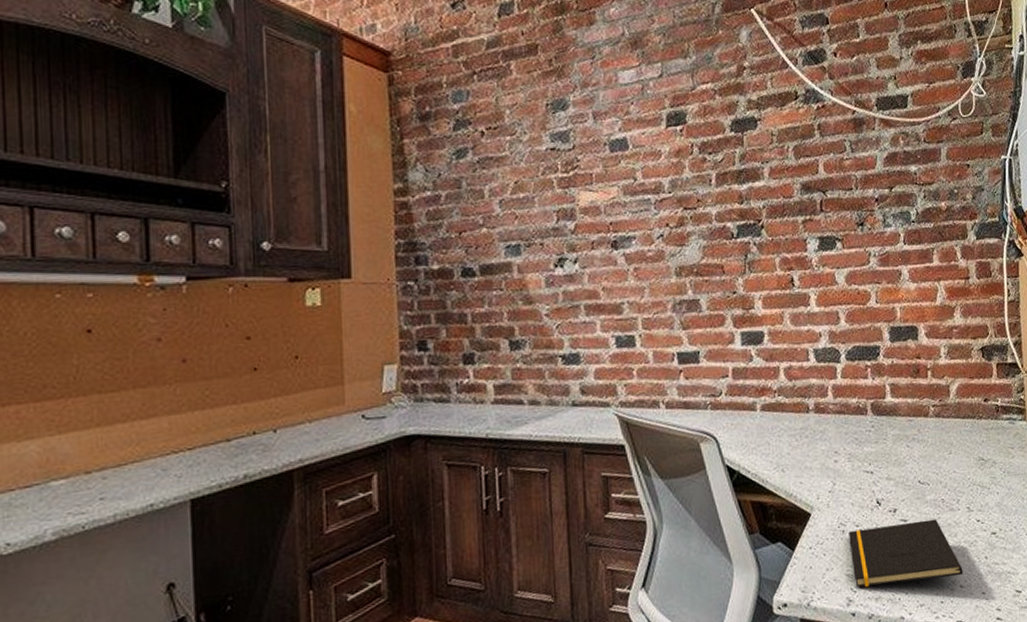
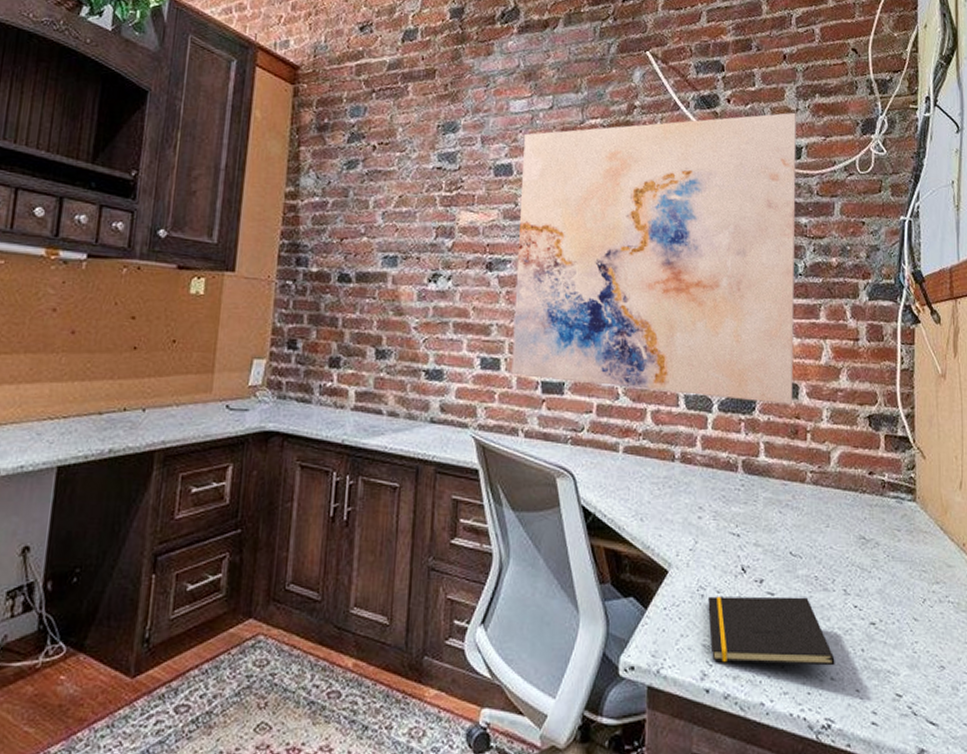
wall art: none [637,61,913,350] -> present [511,112,796,405]

